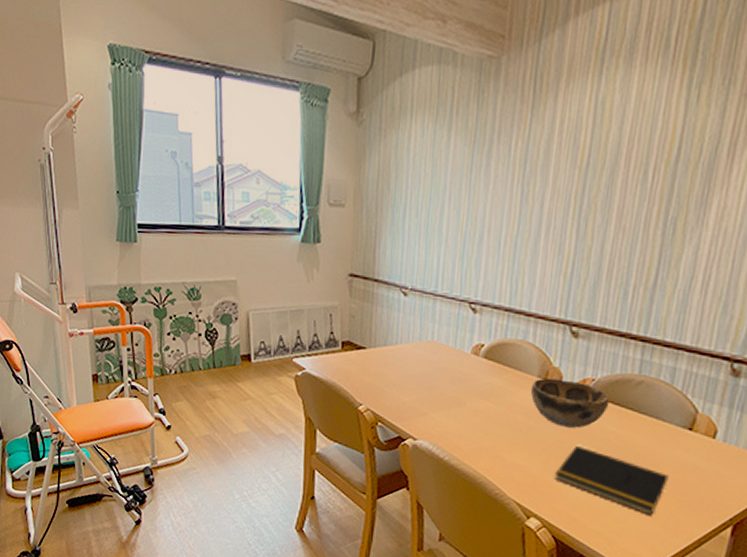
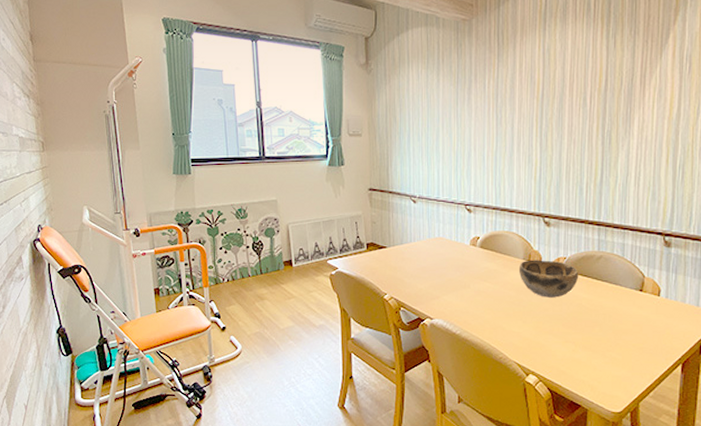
notepad: present [555,446,669,516] -> none [545,312,630,363]

